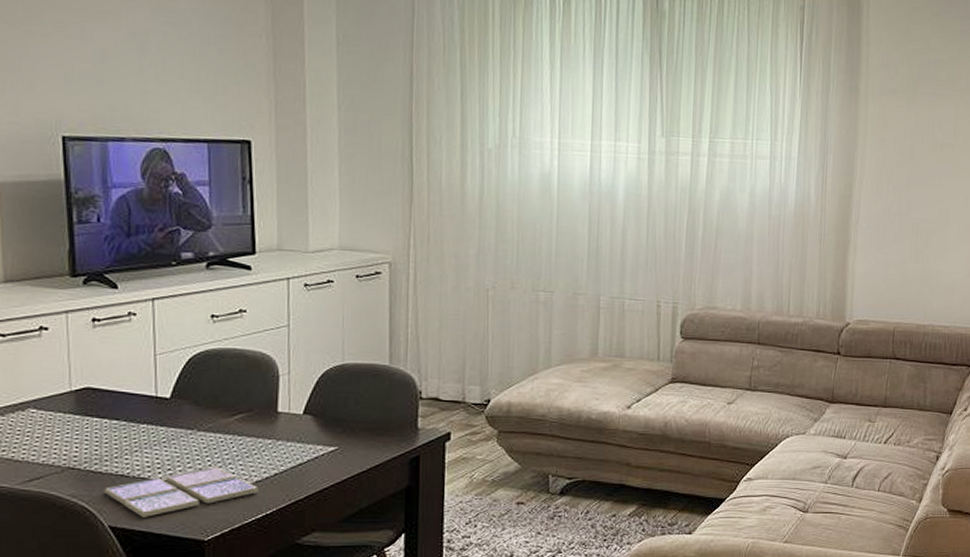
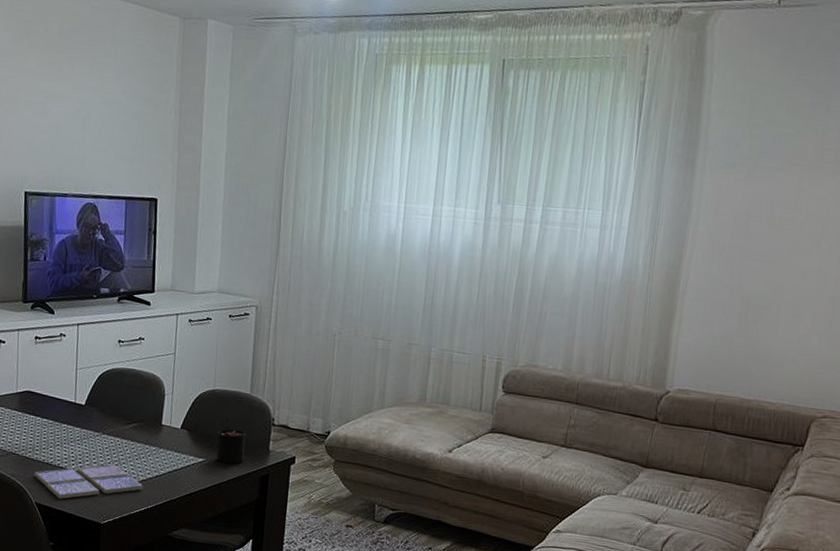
candle: none [350,396,389,449] -> present [216,418,247,464]

